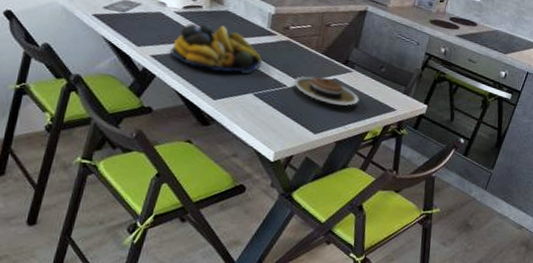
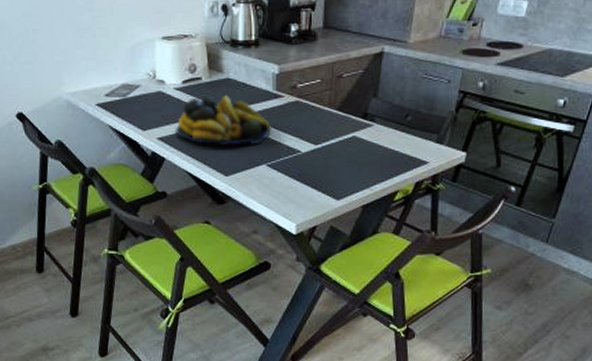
plate: present [293,75,359,106] -> none [308,136,384,166]

